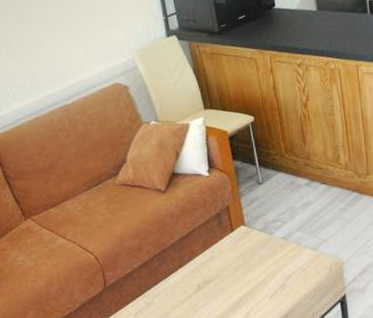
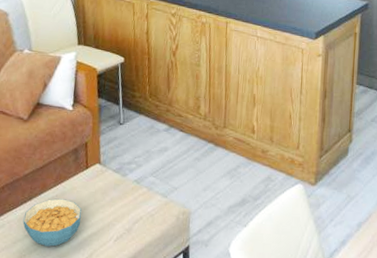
cereal bowl: none [177,263,233,309] -> present [23,198,82,247]

